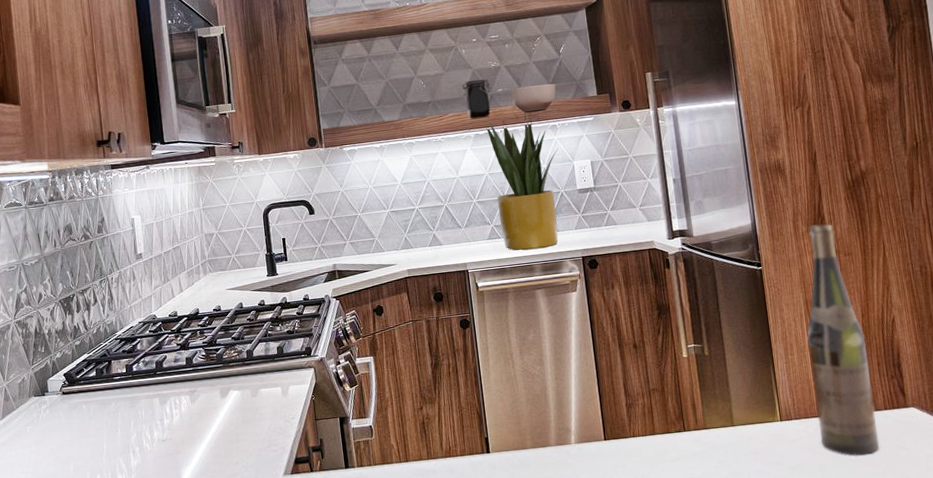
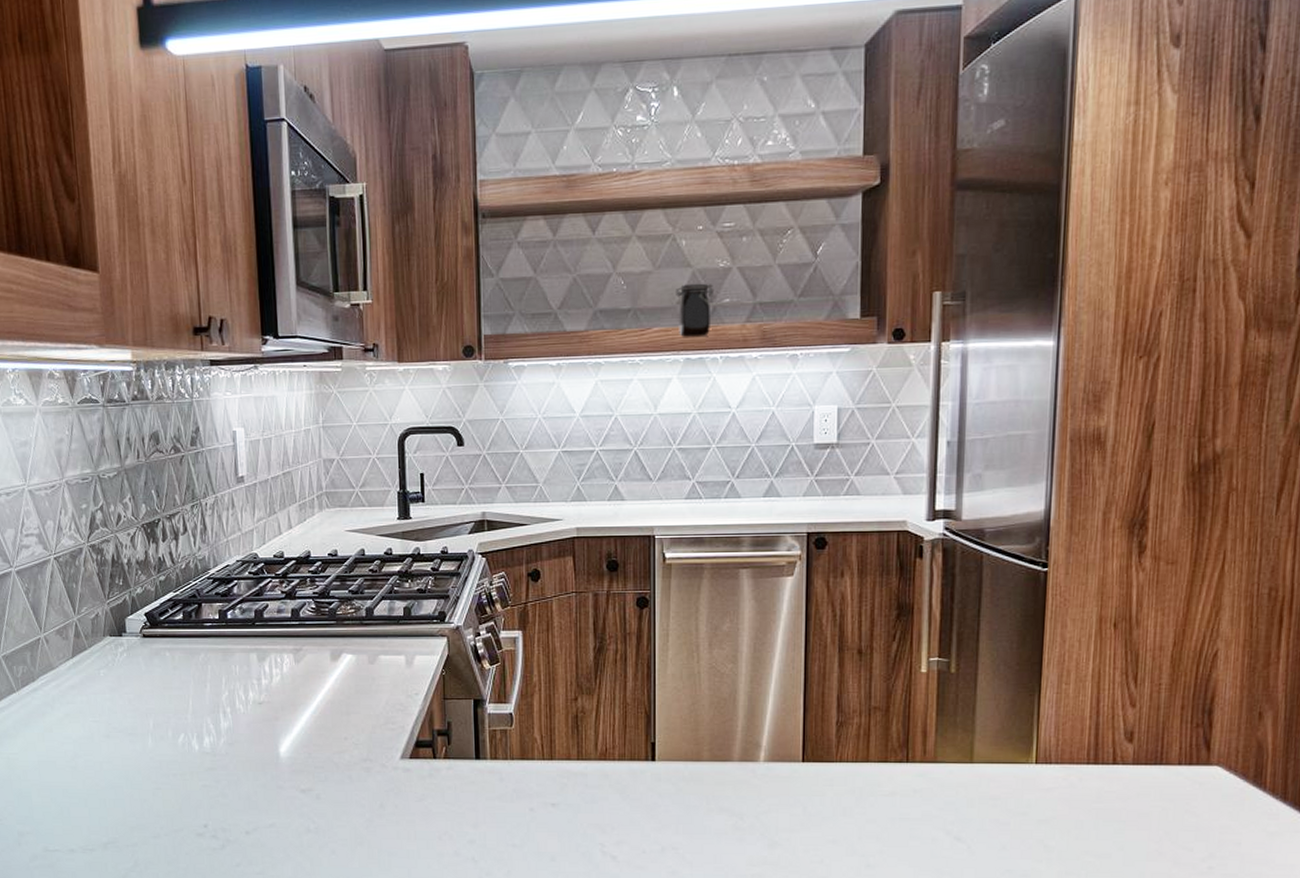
planter: present [486,111,559,250] -> none [701,333,797,517]
bowl: present [509,83,556,113] -> none [739,296,805,335]
wine bottle: present [806,223,880,455] -> none [1084,519,1171,815]

